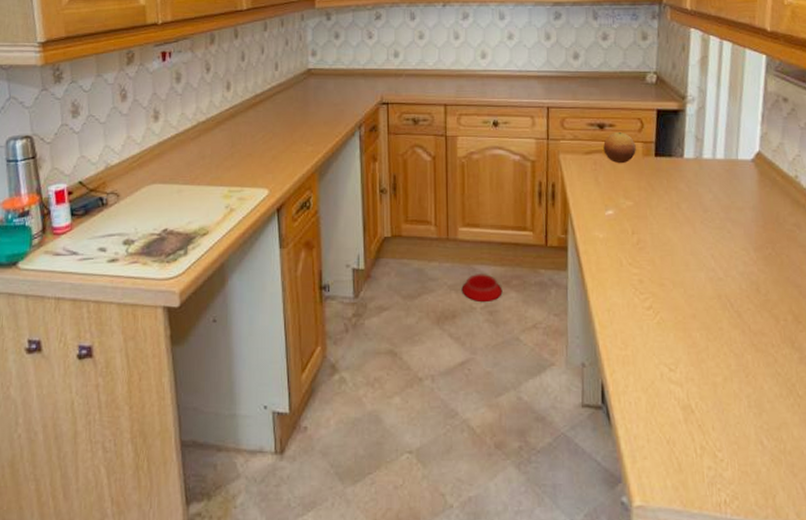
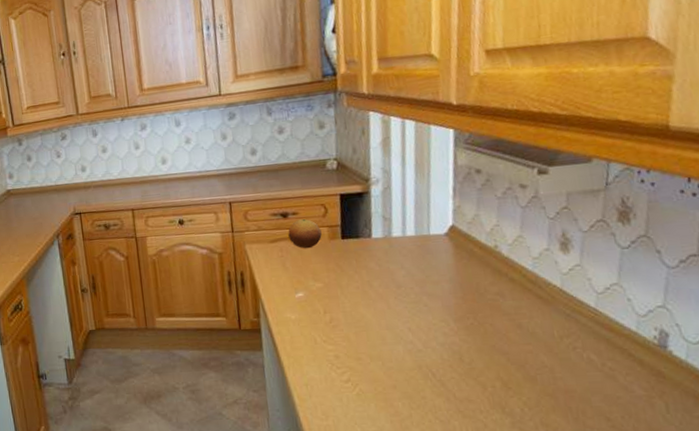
pet bowl: present [461,273,503,303] -> none [163,357,202,383]

